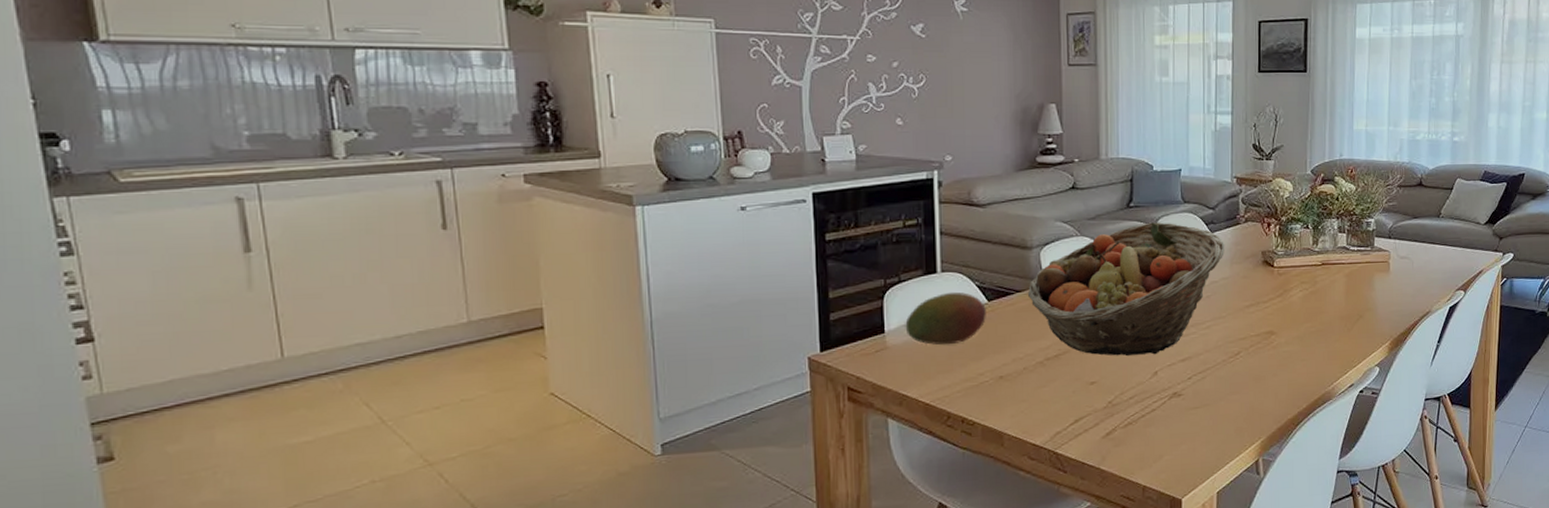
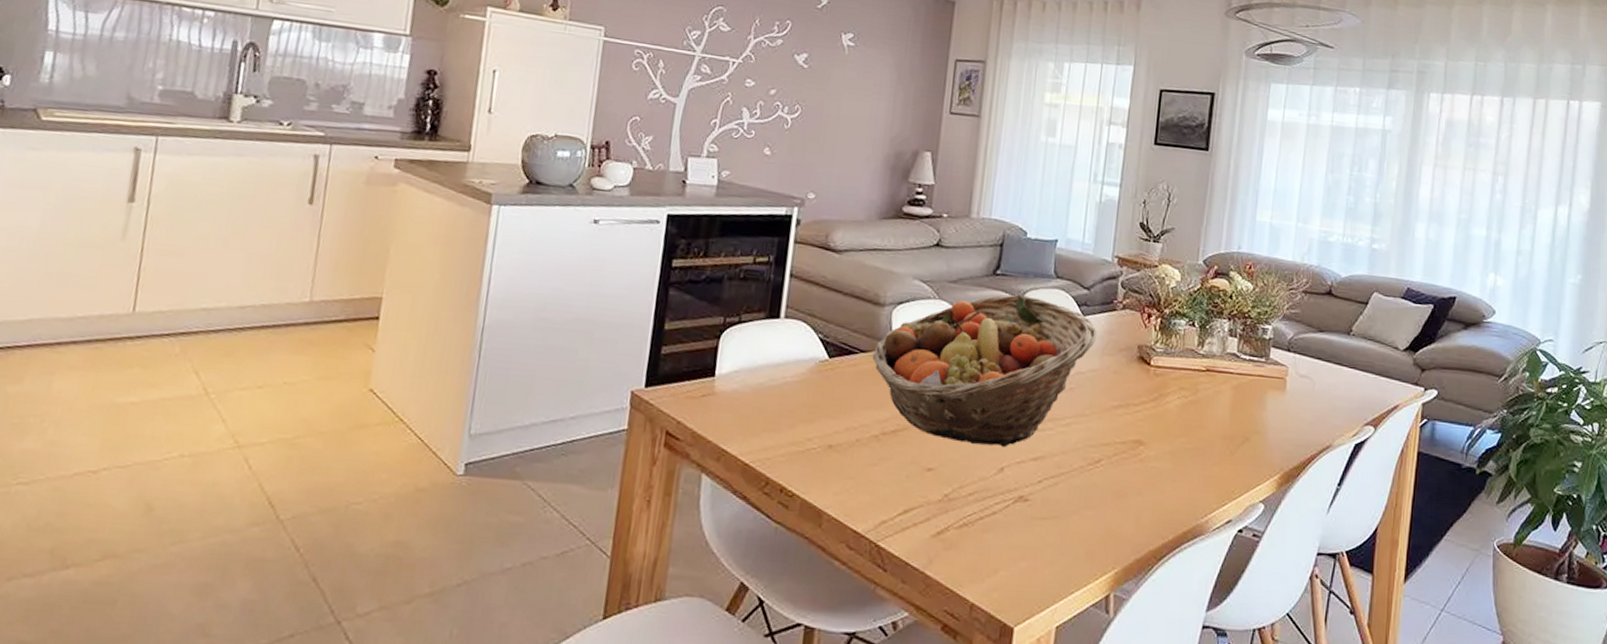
fruit: present [905,291,986,346] -> none [737,341,826,401]

